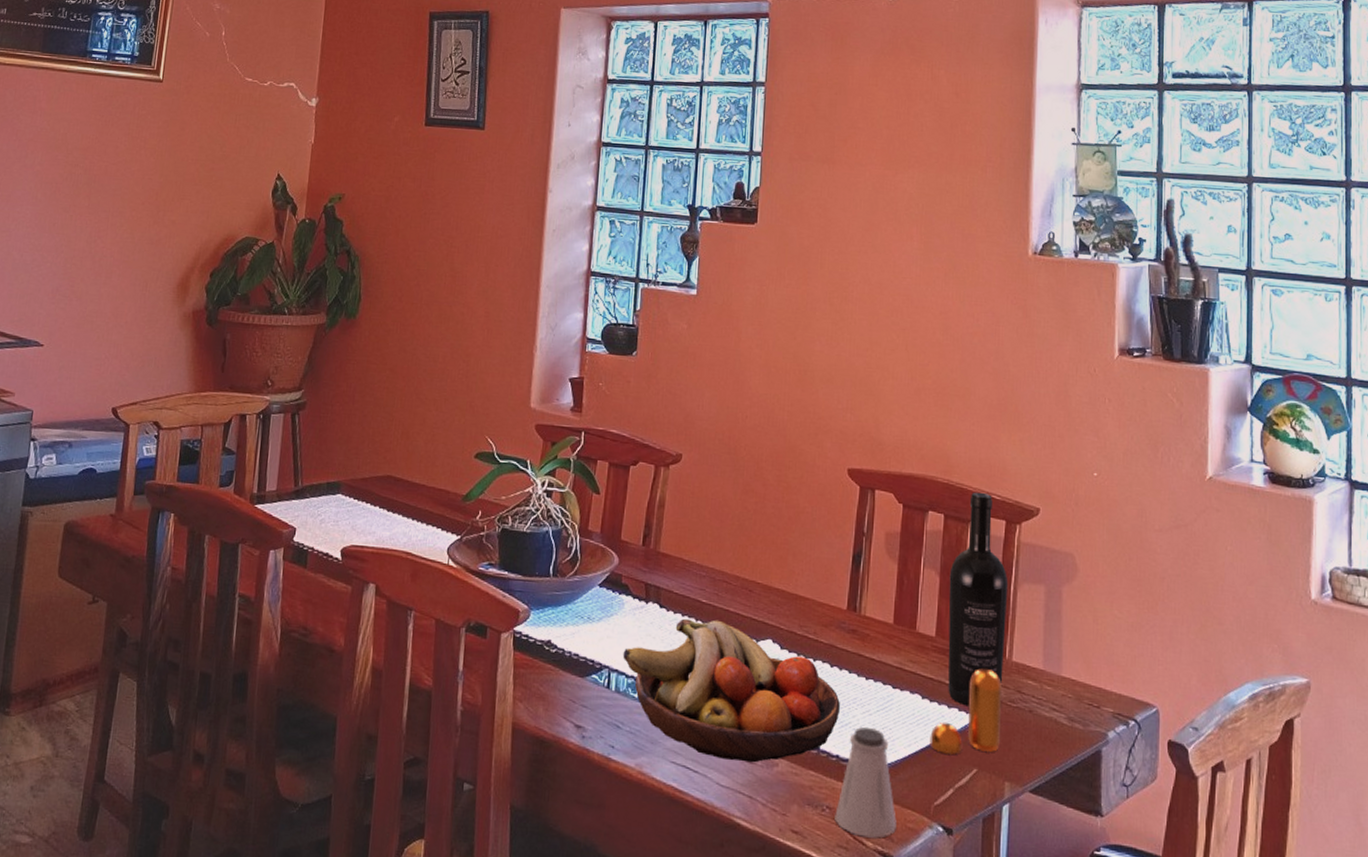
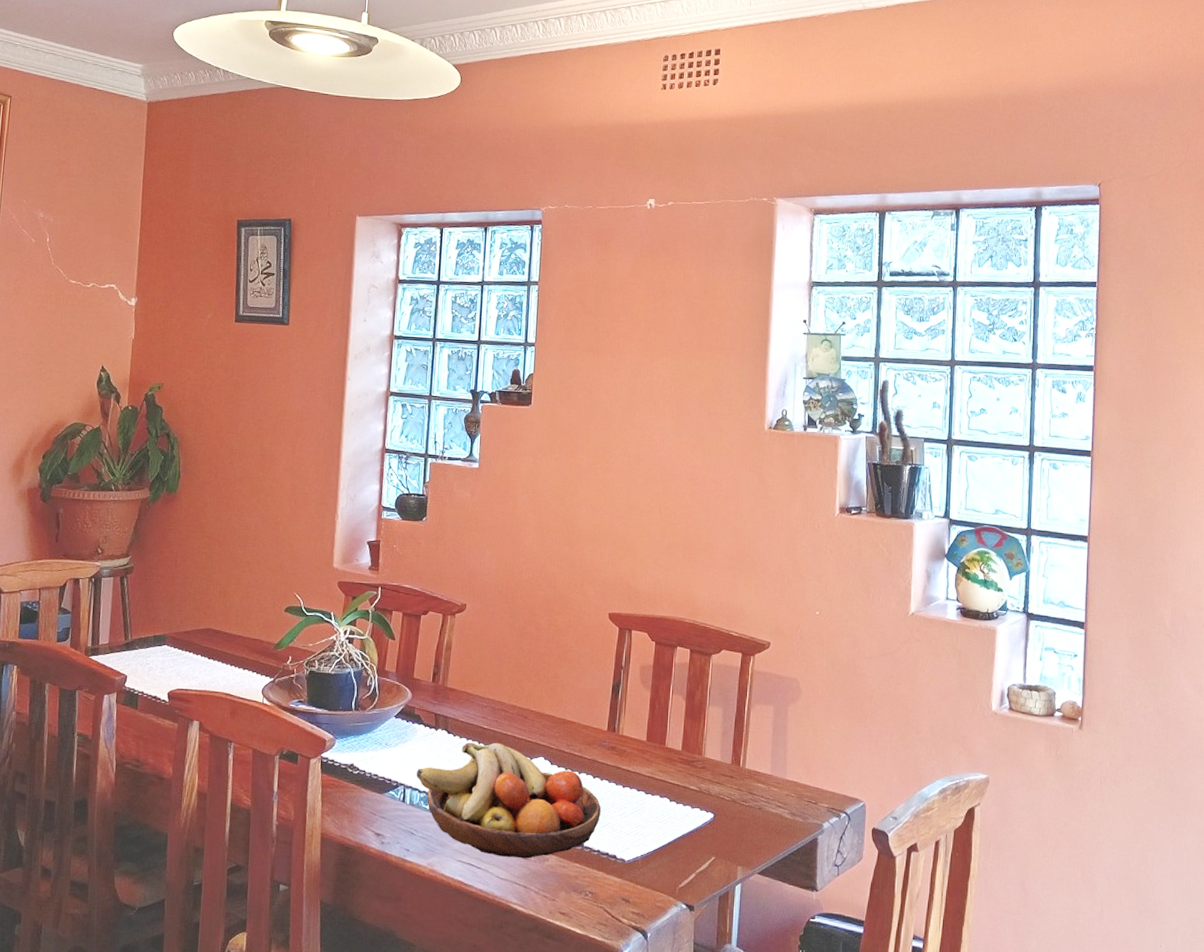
saltshaker: present [834,727,897,838] -> none [596,827,648,916]
pepper shaker: present [930,669,1001,754] -> none [676,776,736,846]
wine bottle: present [948,492,1009,707] -> none [691,630,743,807]

